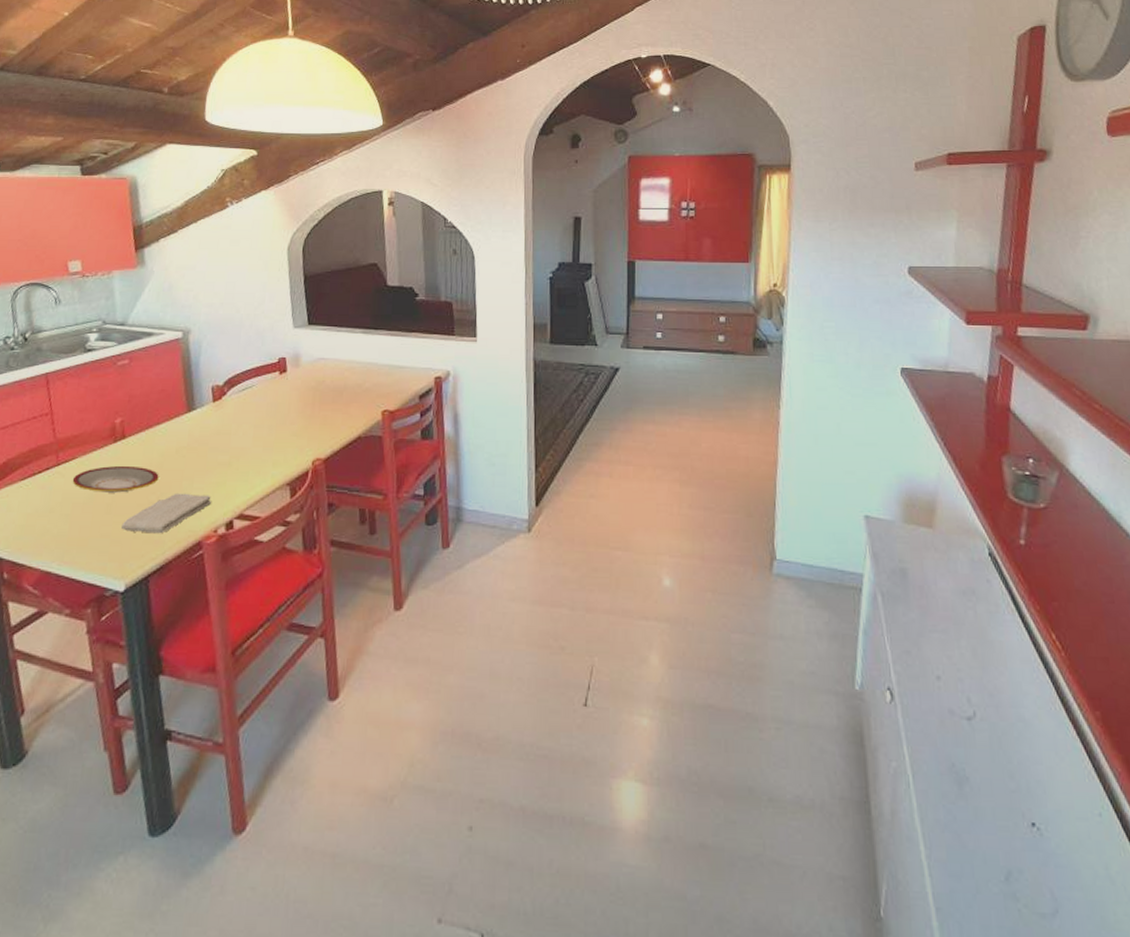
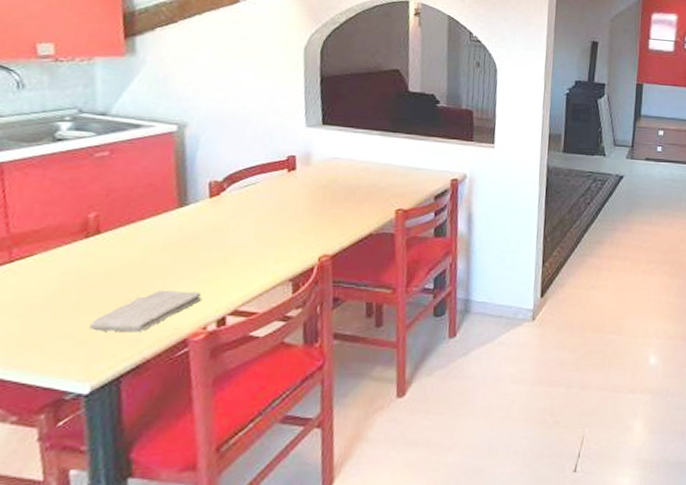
plate: present [72,465,159,493] -> none [28,262,140,291]

